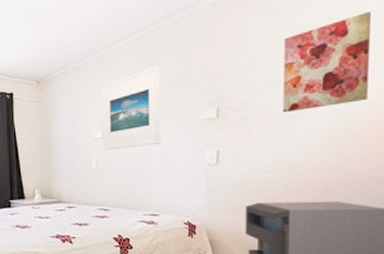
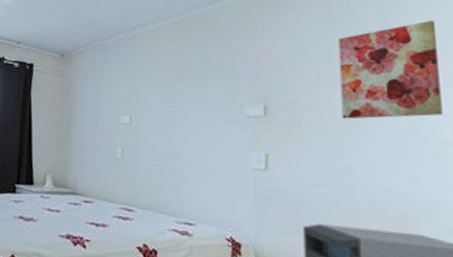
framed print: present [102,65,161,151] -> none [130,51,199,140]

